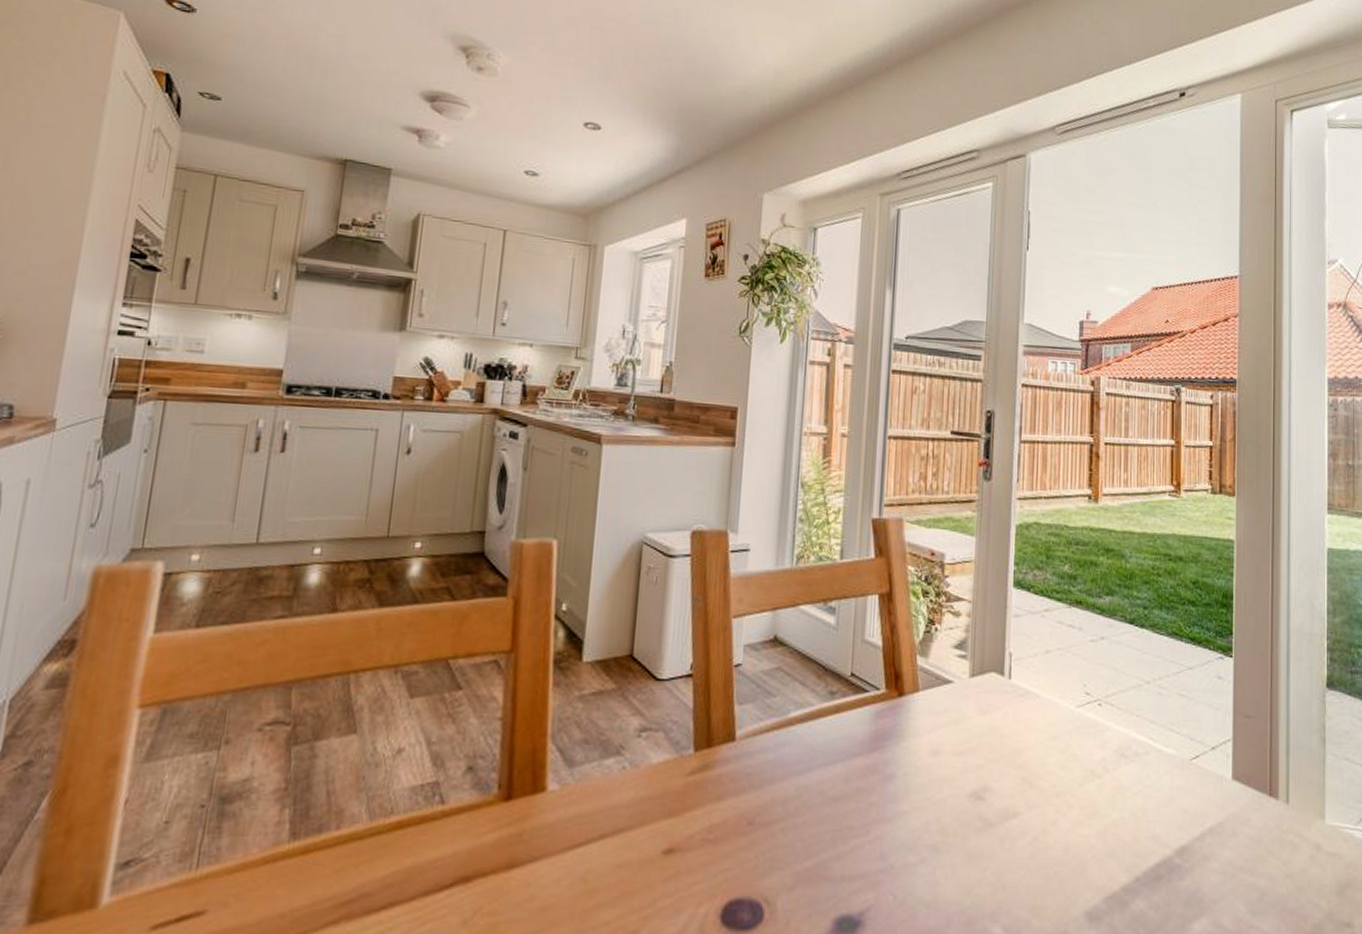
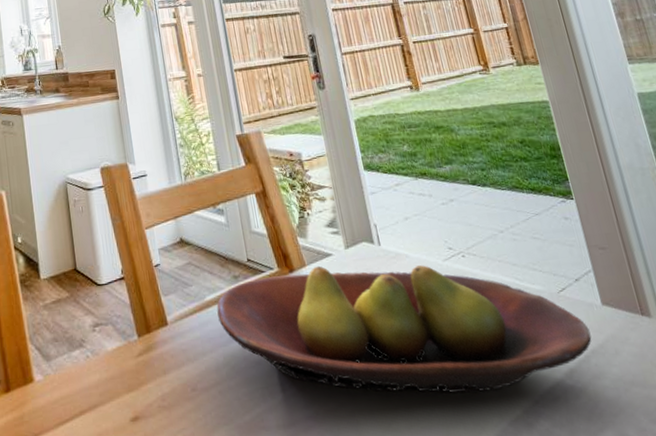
fruit bowl: none [800,693,1212,861] -> present [216,265,592,393]

